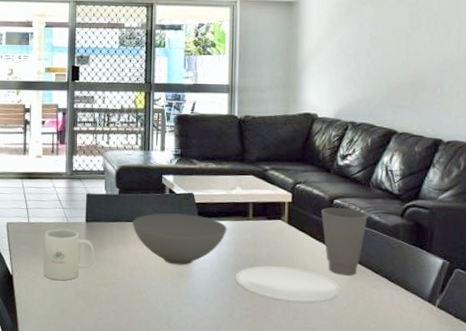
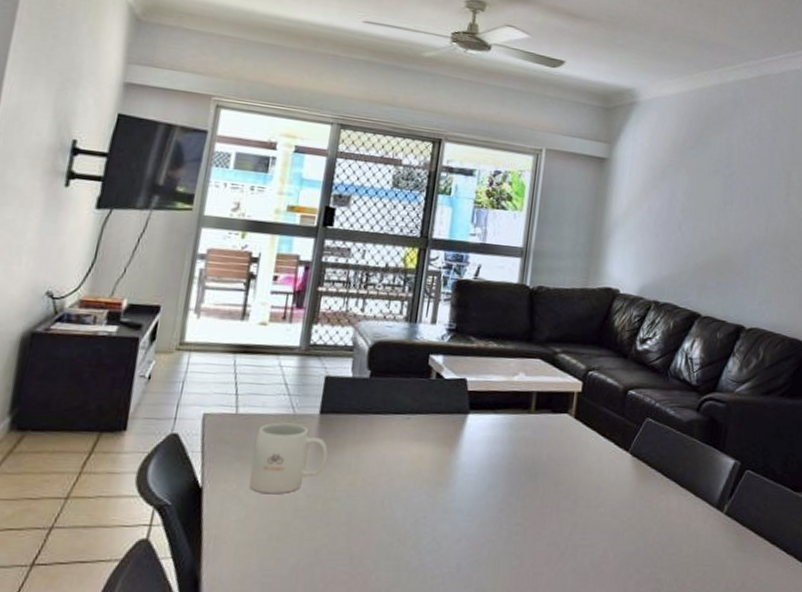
bowl: present [132,213,227,265] -> none [383,403,504,471]
plate: present [235,265,340,304] -> none [507,469,626,515]
cup: present [320,208,368,276] -> none [612,399,663,480]

